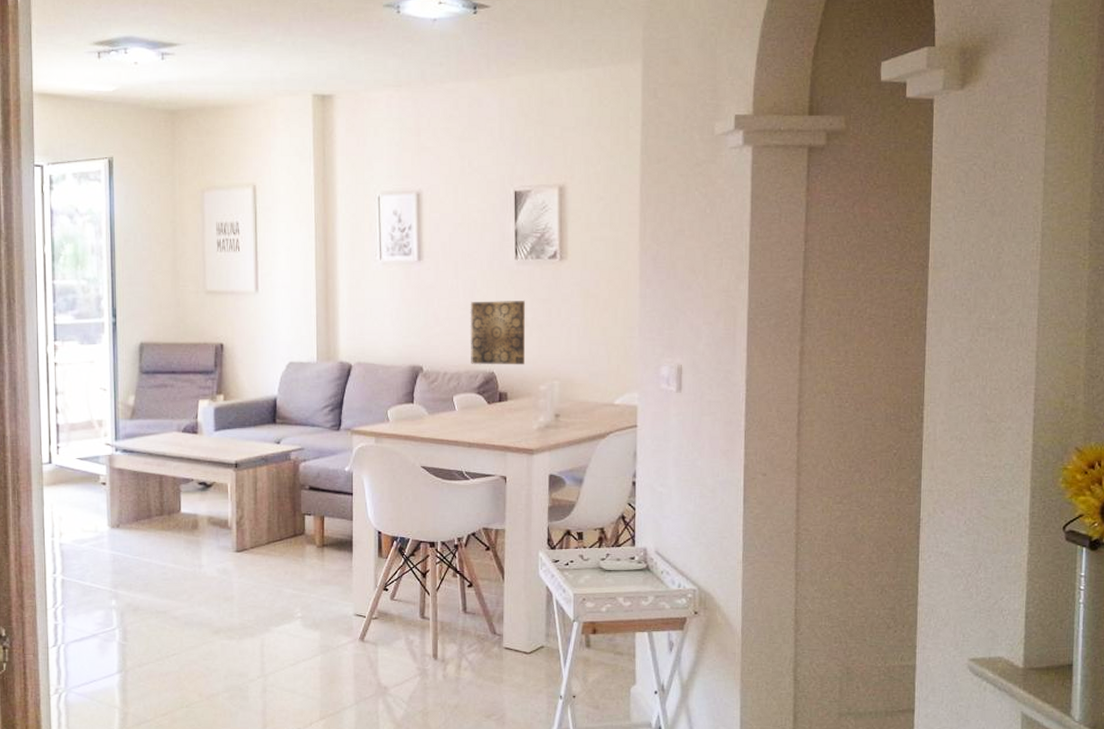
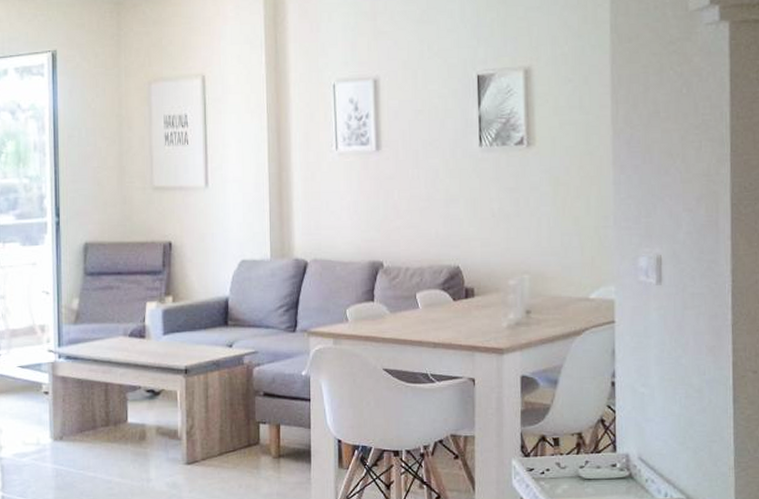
wall art: present [470,301,526,365] -> none [432,190,493,260]

